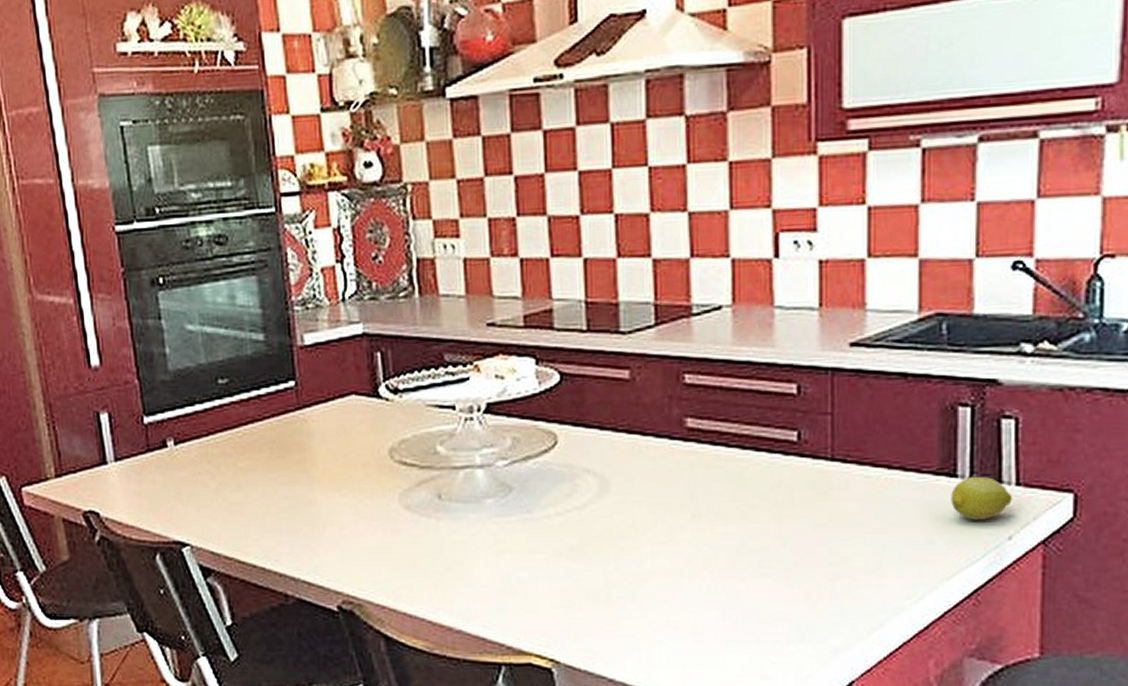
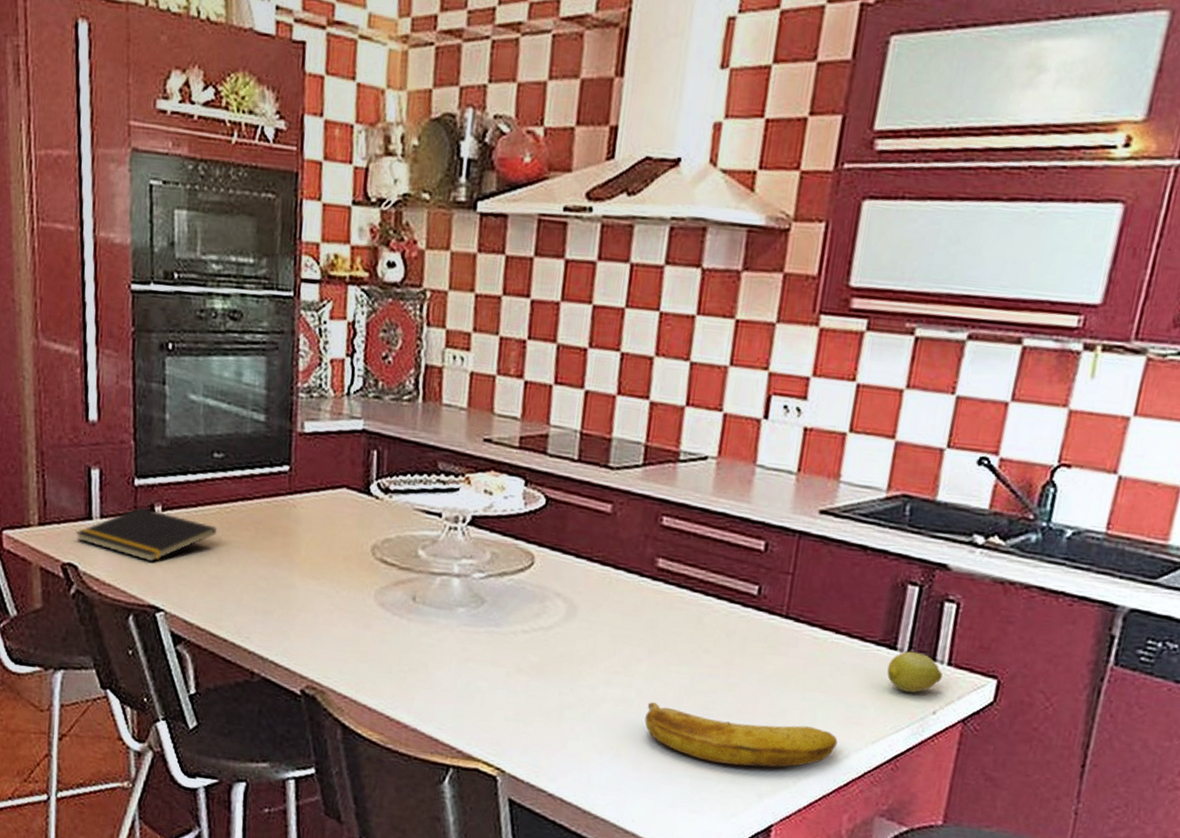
notepad: none [93,444,232,497] -> present [75,507,217,561]
banana: none [698,569,909,623] -> present [644,702,838,768]

